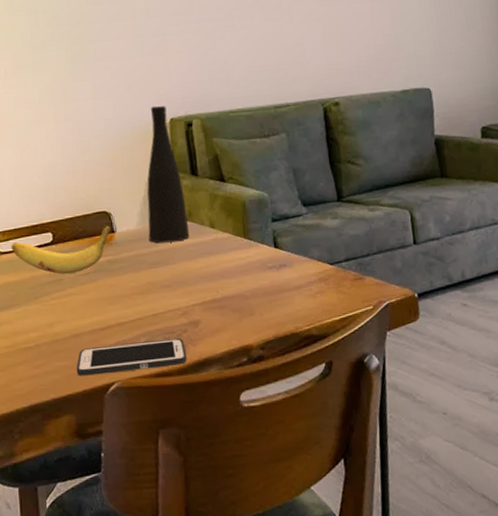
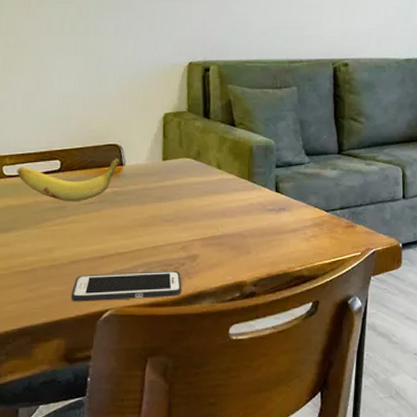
vase: present [147,106,190,243] -> none [156,48,197,179]

